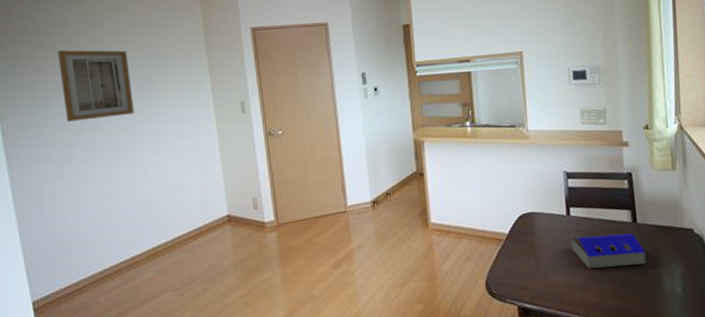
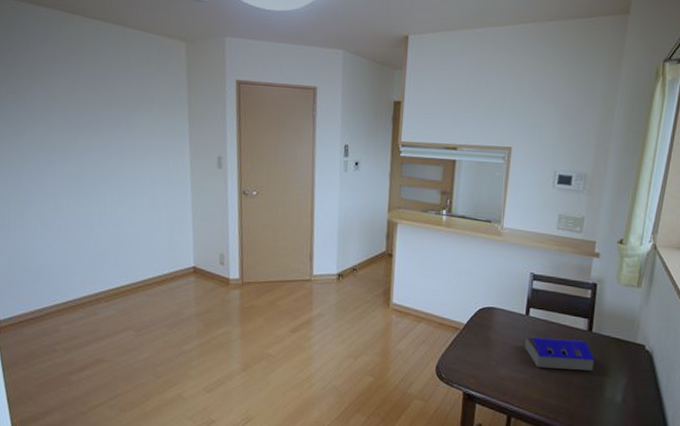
wall art: present [57,50,134,122] -> none [32,74,109,153]

